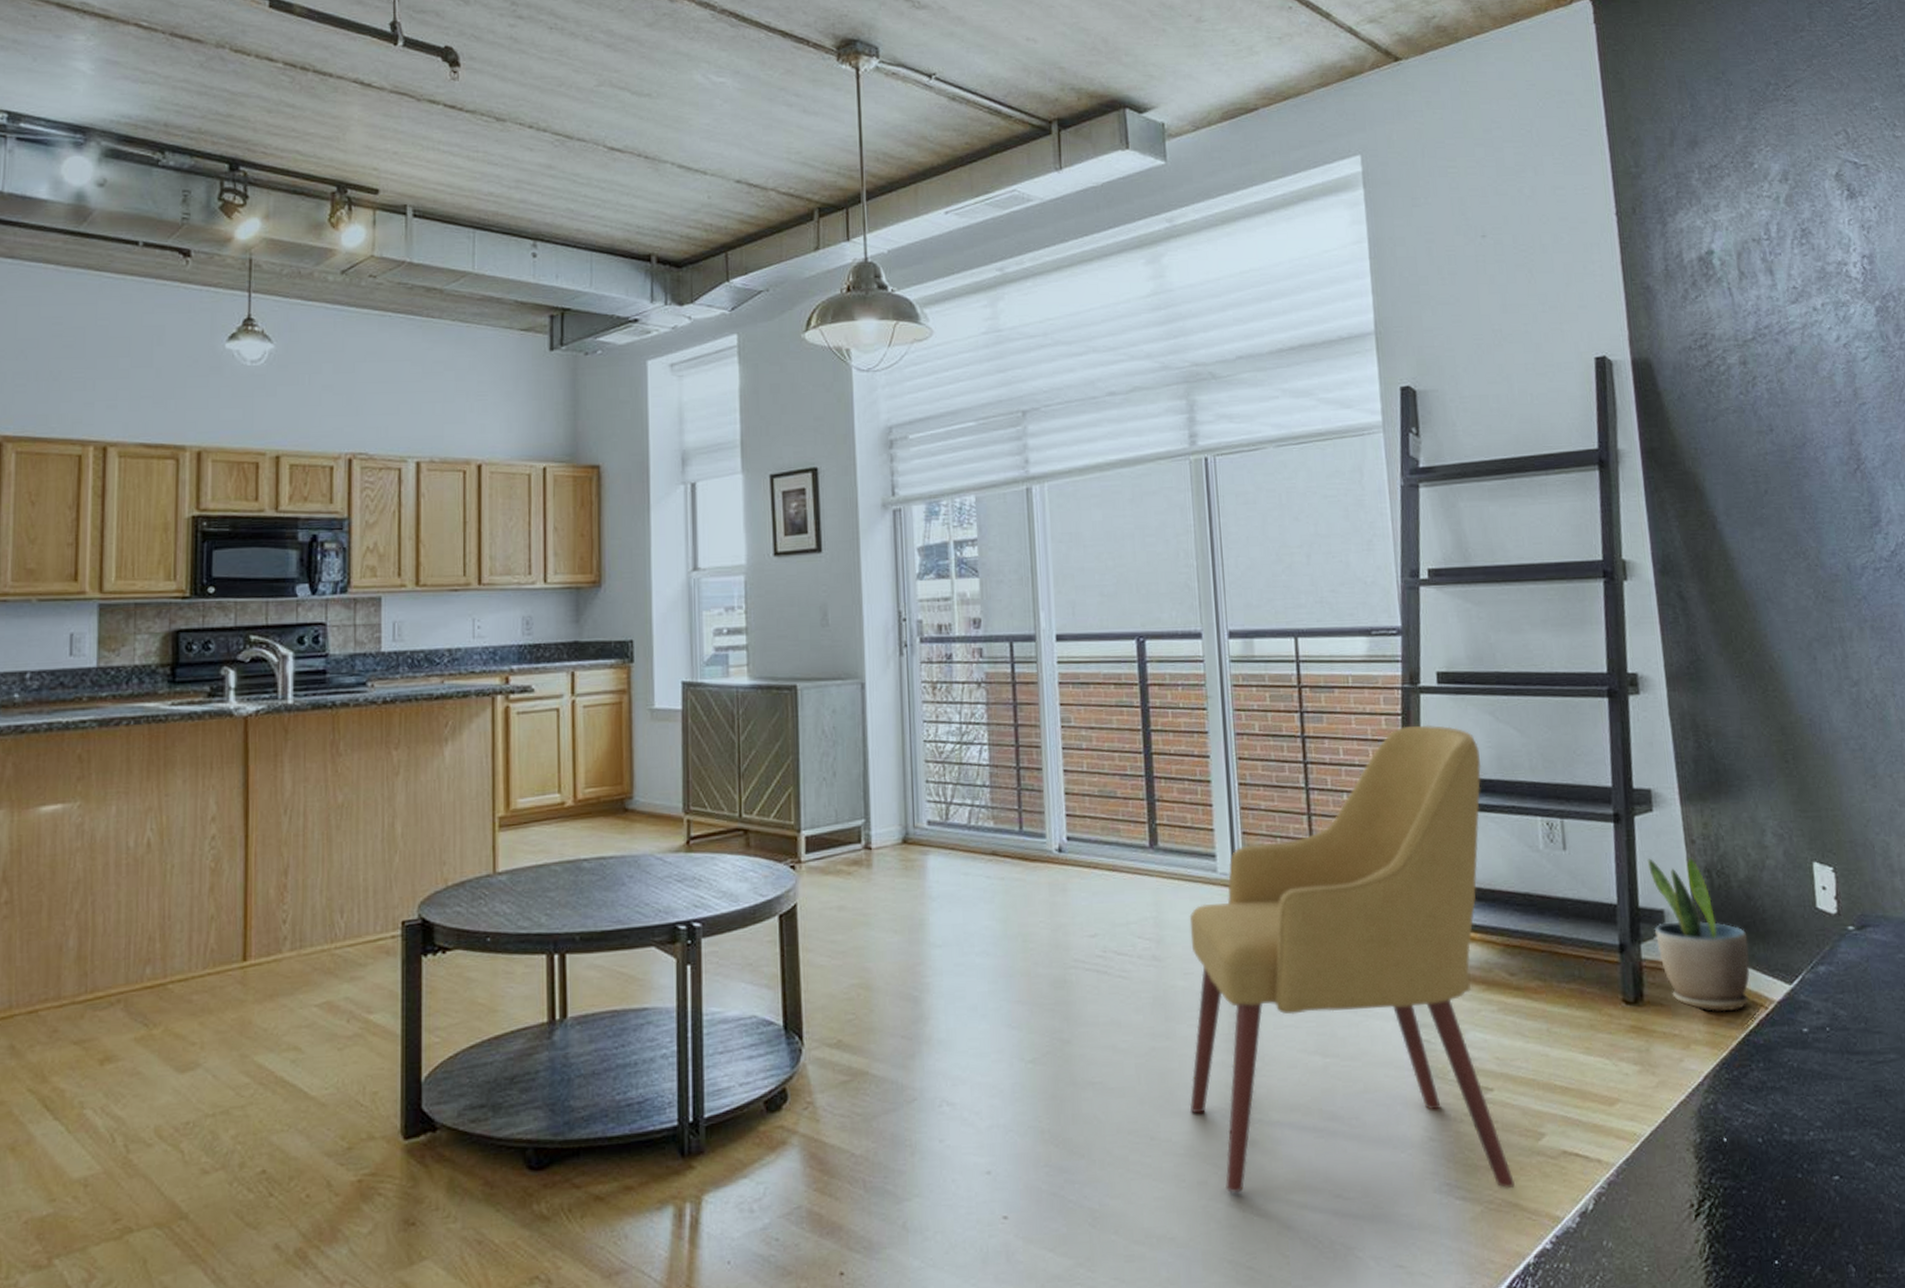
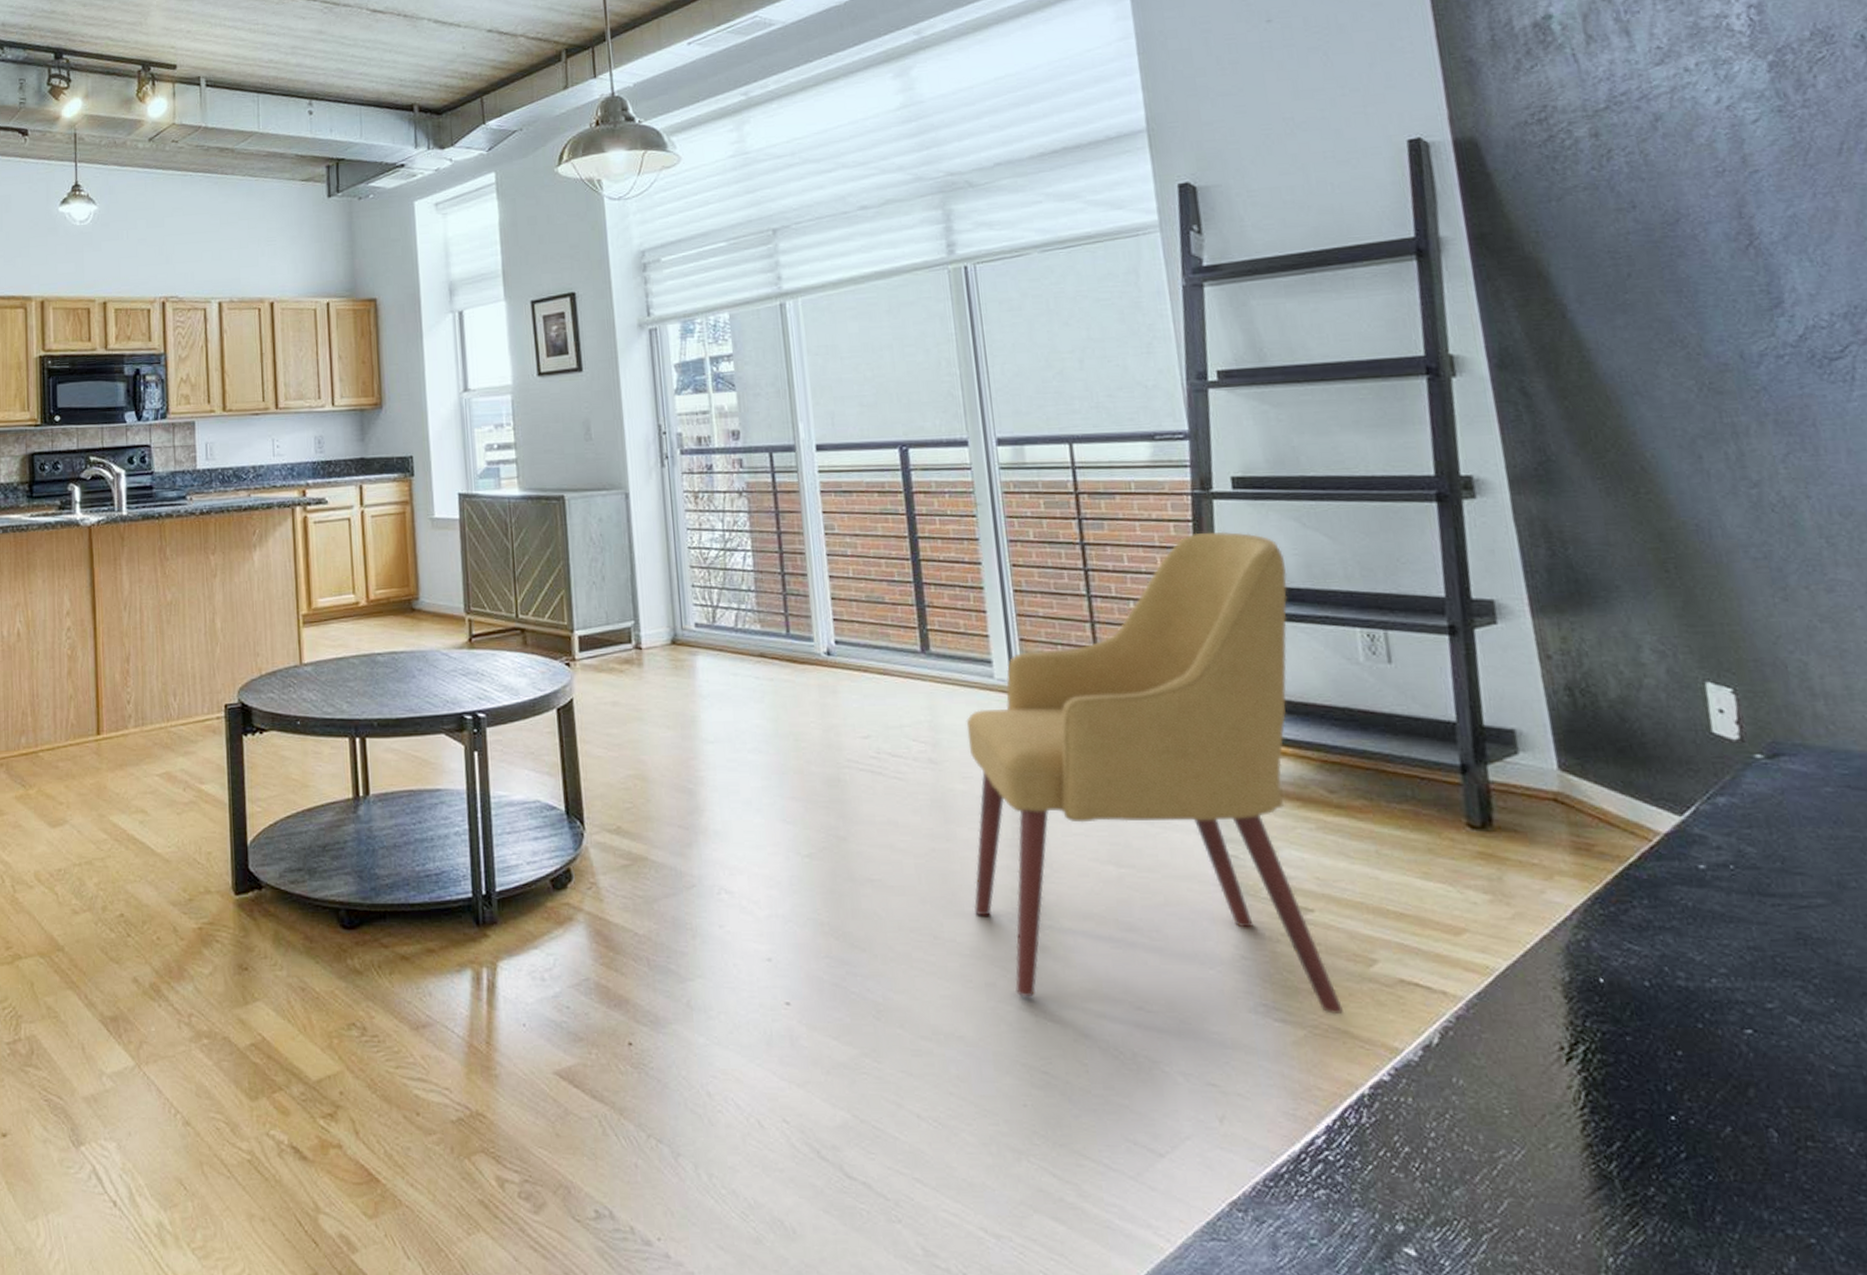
potted plant: present [1646,857,1750,1012] -> none [1491,674,1628,842]

